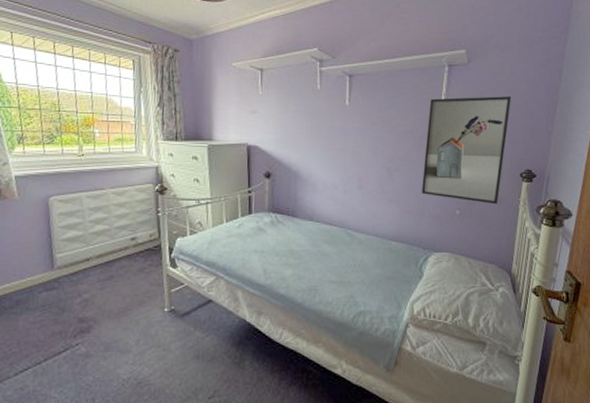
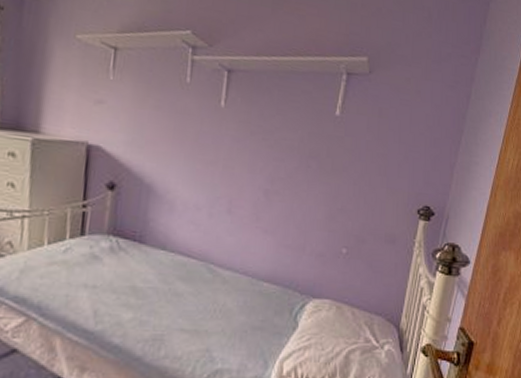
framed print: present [421,96,511,205] -> none [303,110,414,245]

